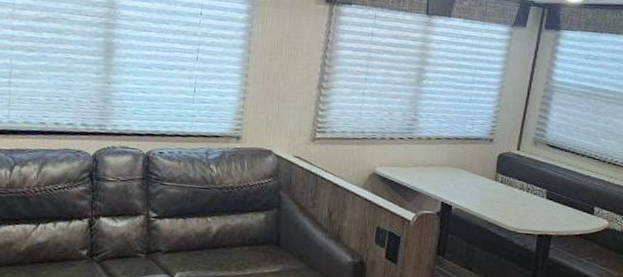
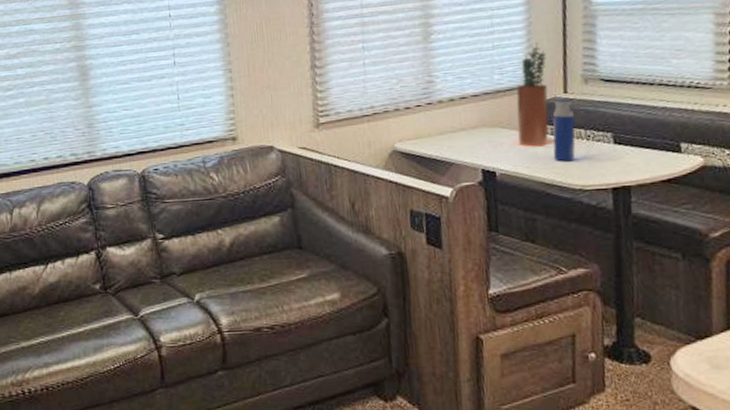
vase: none [474,104,510,191] -> present [516,42,549,147]
water bottle: none [498,153,522,208] -> present [552,97,576,162]

